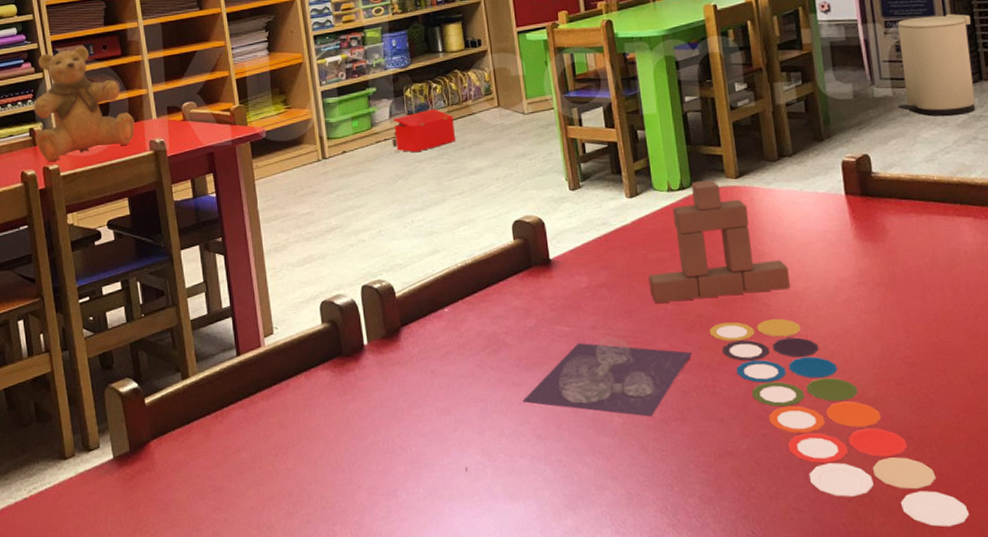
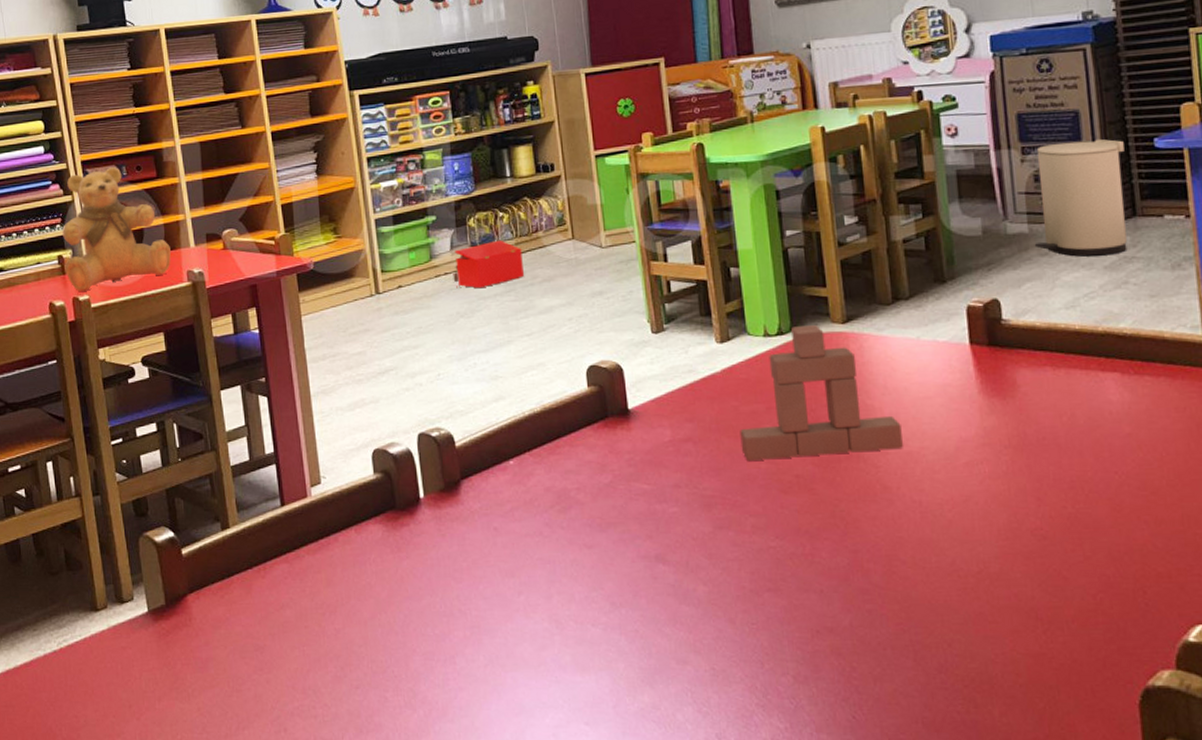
paper sheet: present [465,336,693,473] -> none [530,496,789,640]
paint palette: present [709,319,969,528] -> none [808,482,1105,720]

